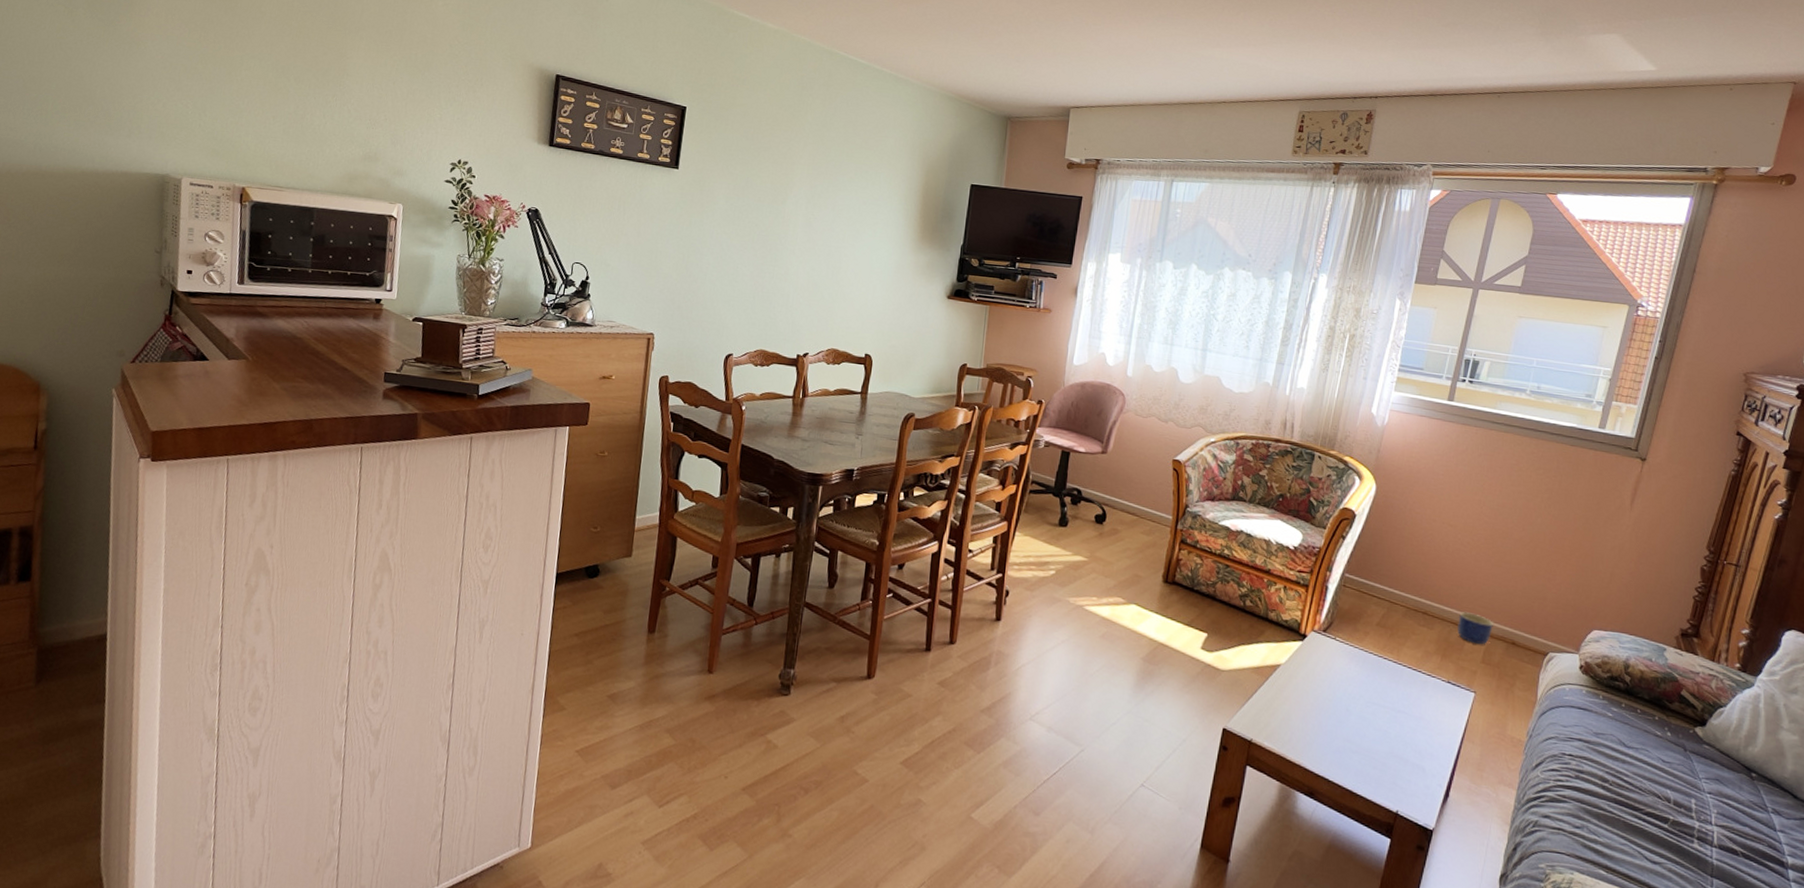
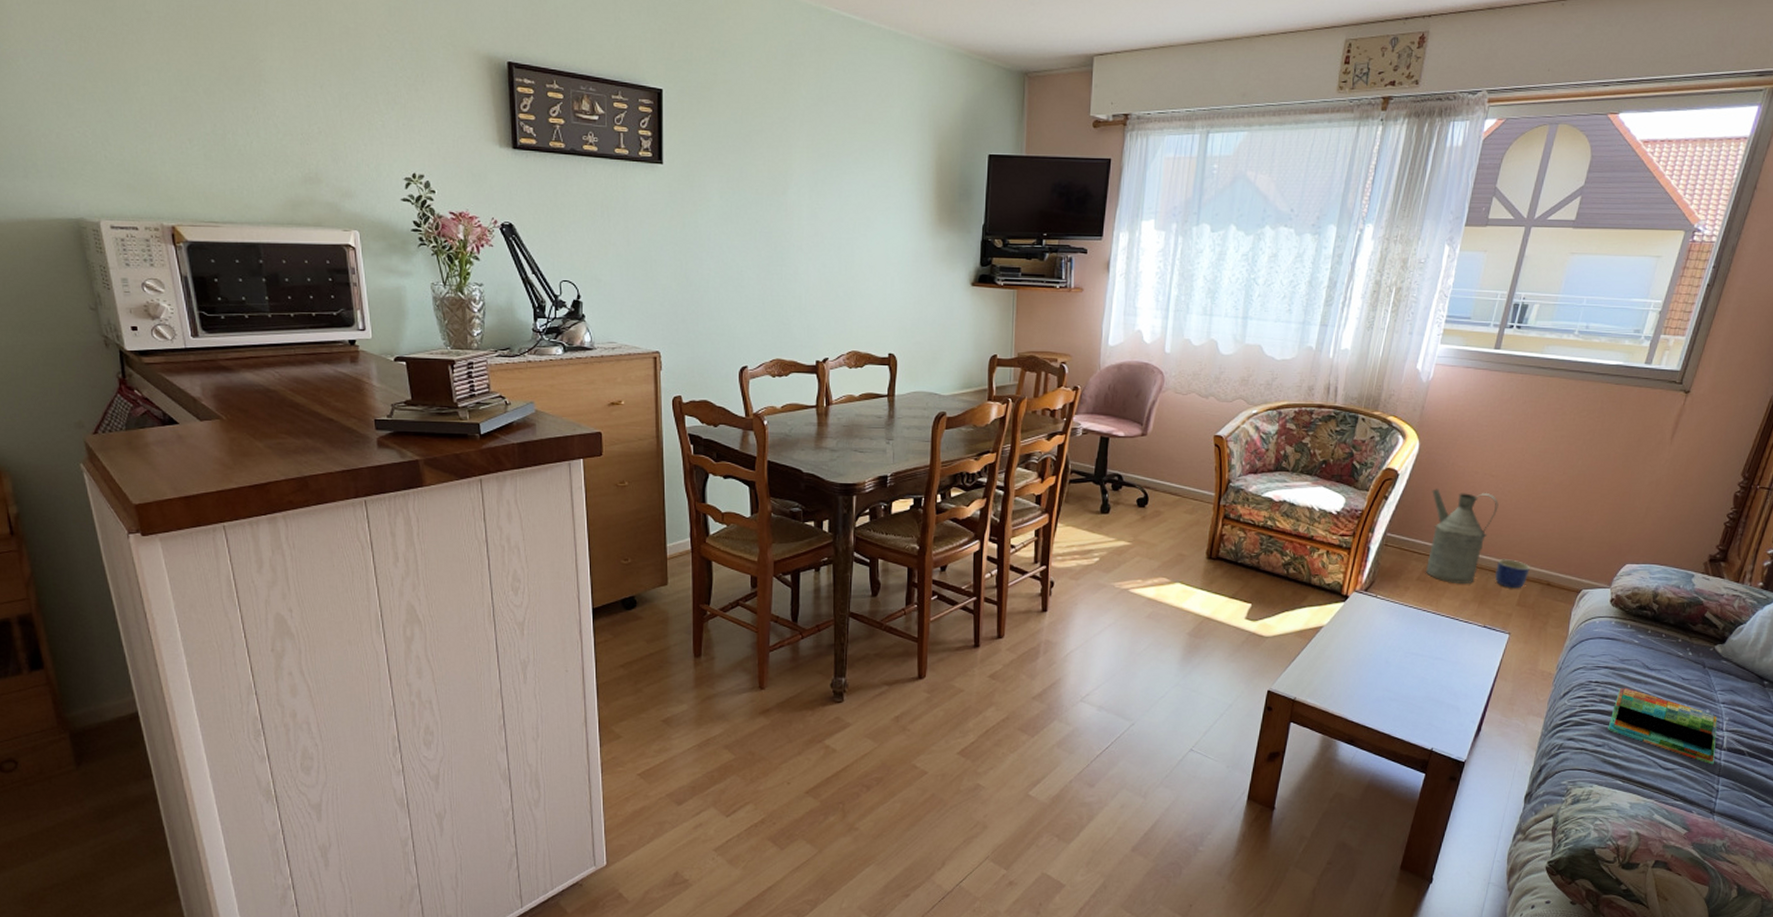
watering can: none [1386,533,1458,635] -> present [1426,489,1499,583]
book: none [1586,764,1705,863] -> present [1608,687,1718,765]

